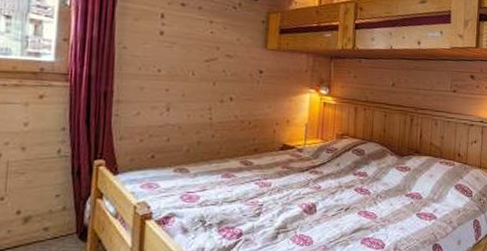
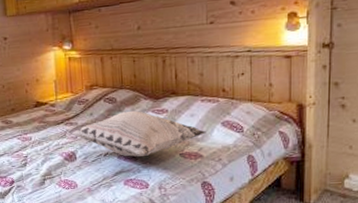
decorative pillow: none [315,165,442,213] -> present [72,110,206,157]

